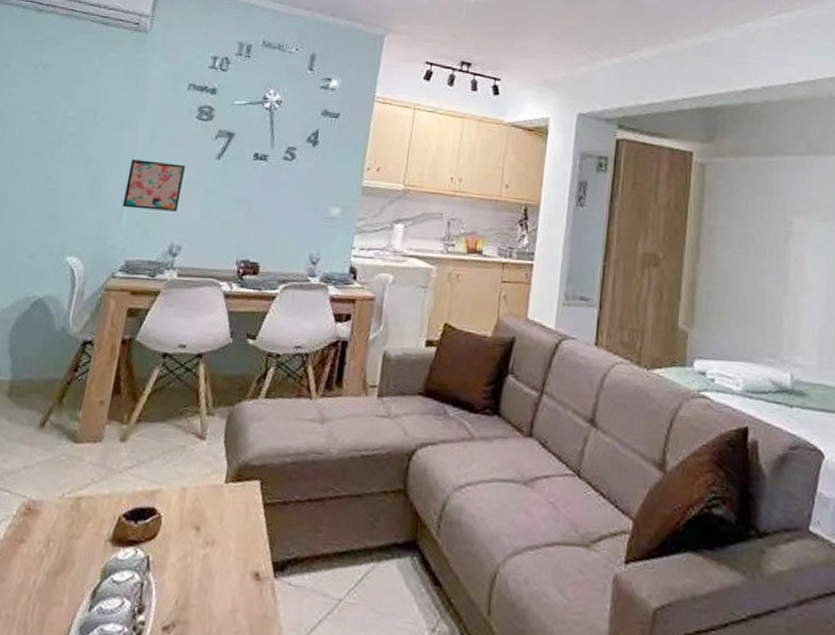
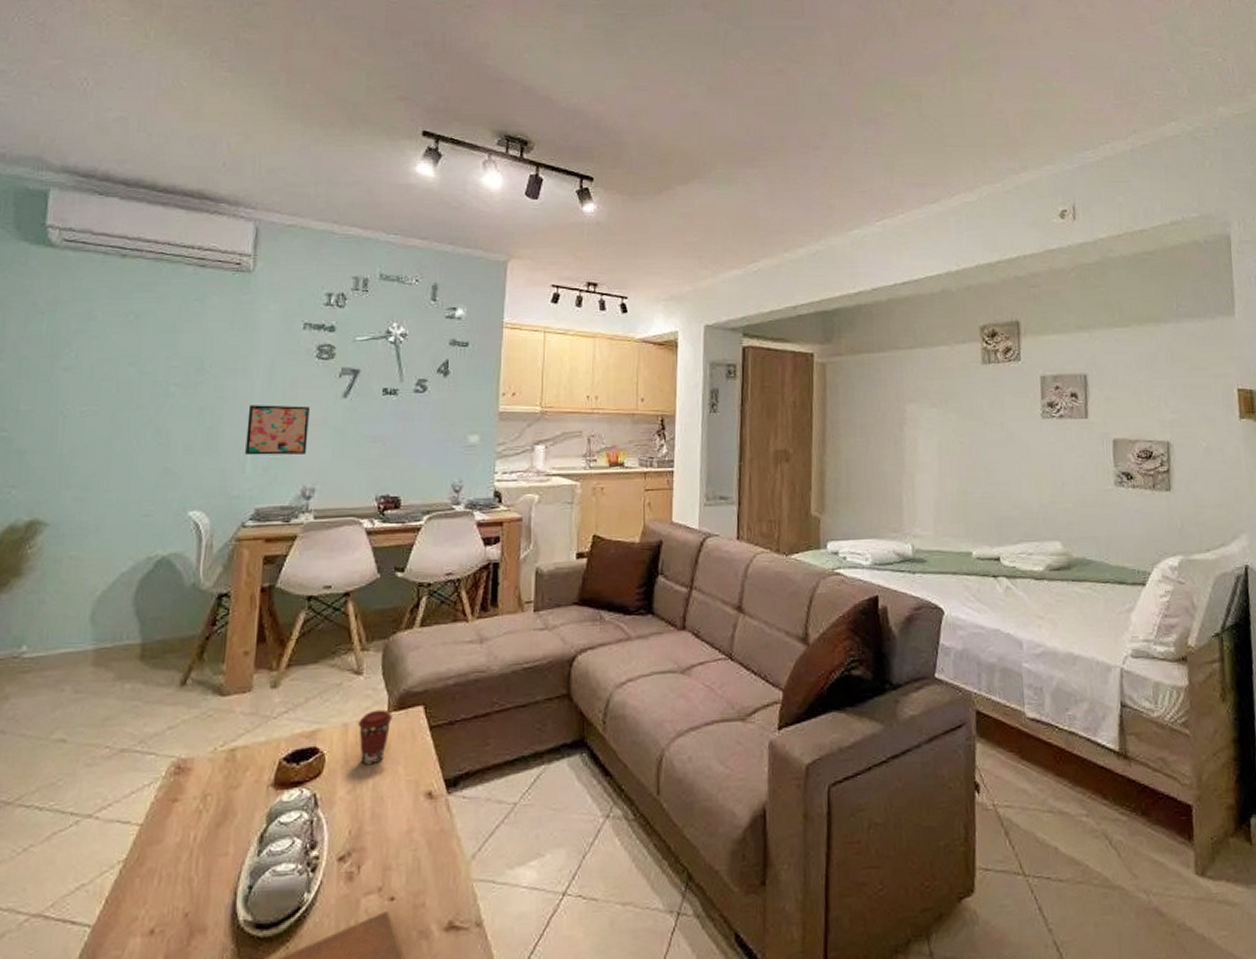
coffee cup: none [194,478,229,535] -> present [357,709,392,765]

